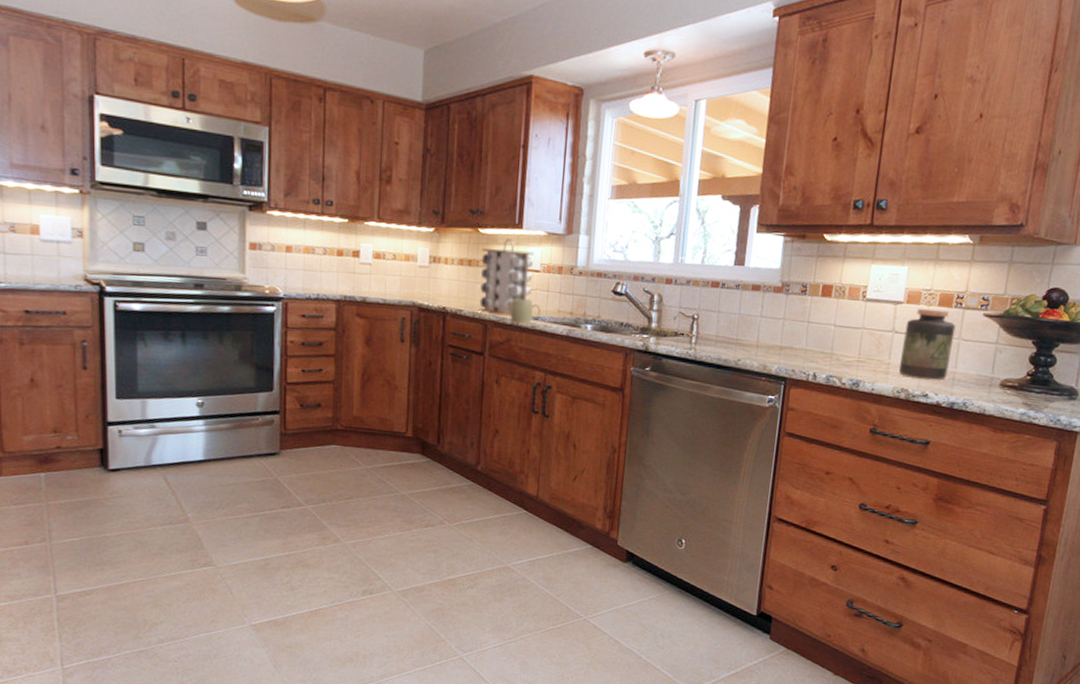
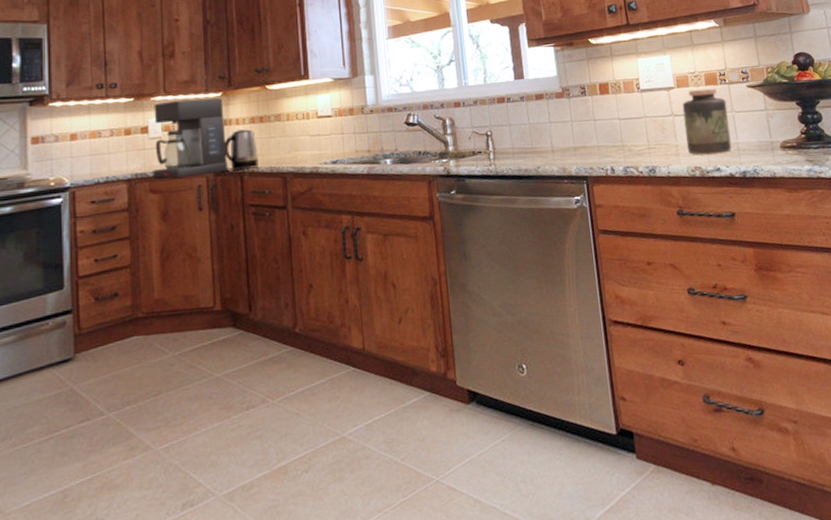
coffee maker: none [360,228,434,309] -> present [153,97,229,180]
kettle: none [431,269,463,311] -> present [225,129,259,170]
spice rack: present [479,238,535,317] -> none [272,90,327,167]
mug: present [509,298,541,325] -> none [307,144,339,172]

